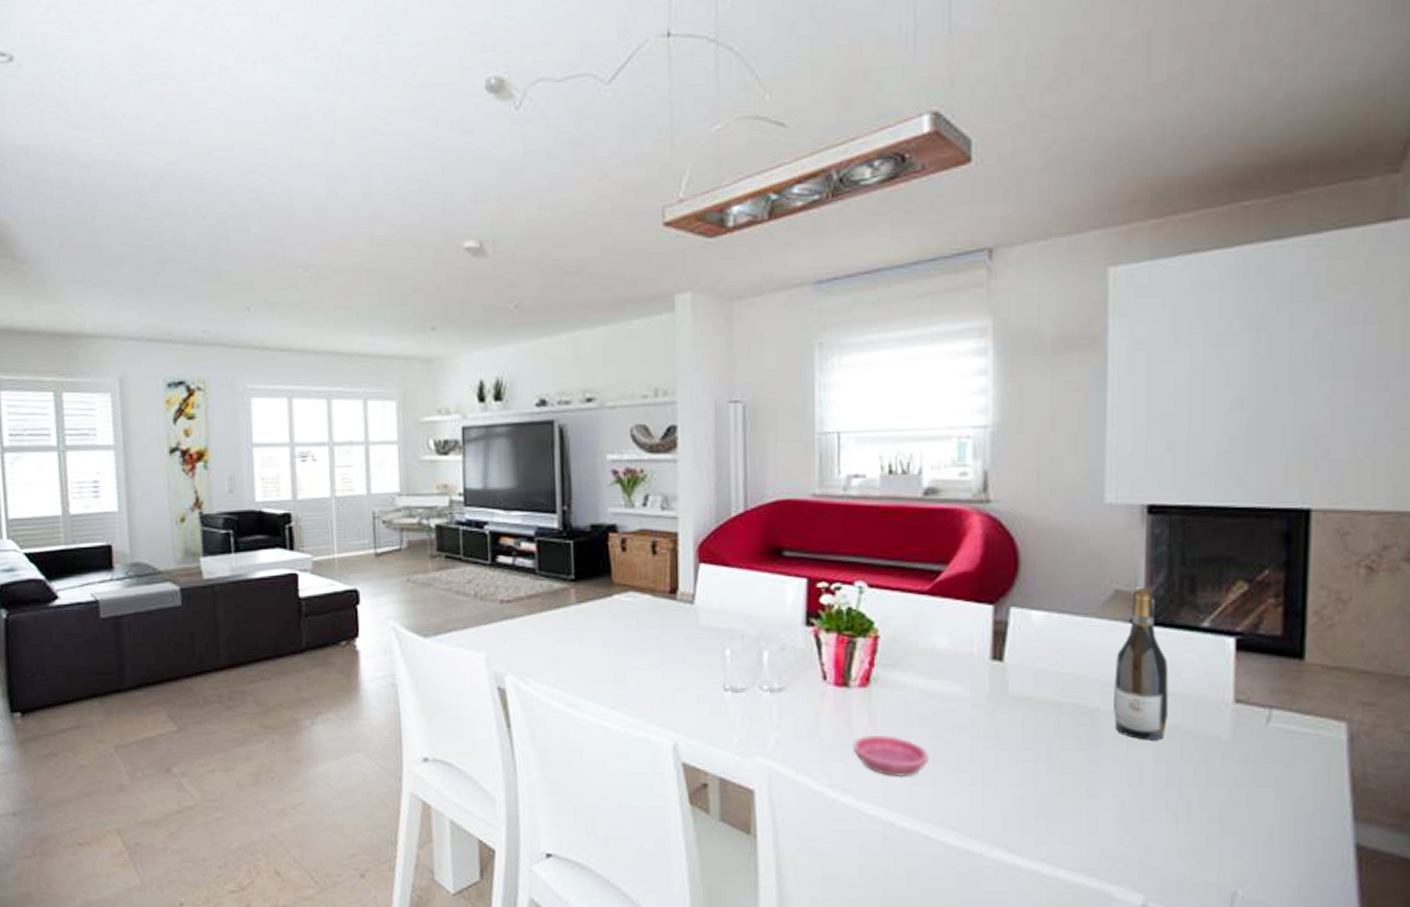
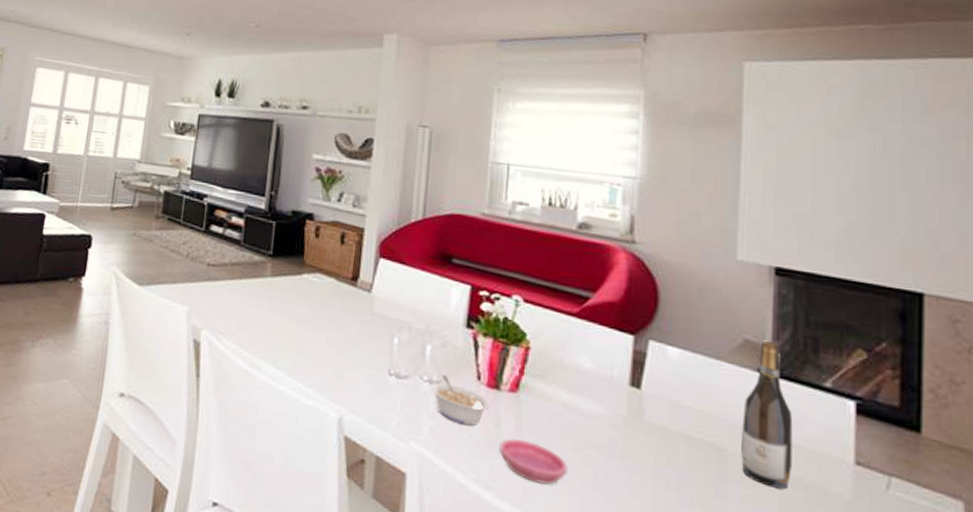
legume: none [773,681,839,730] -> present [431,375,490,426]

